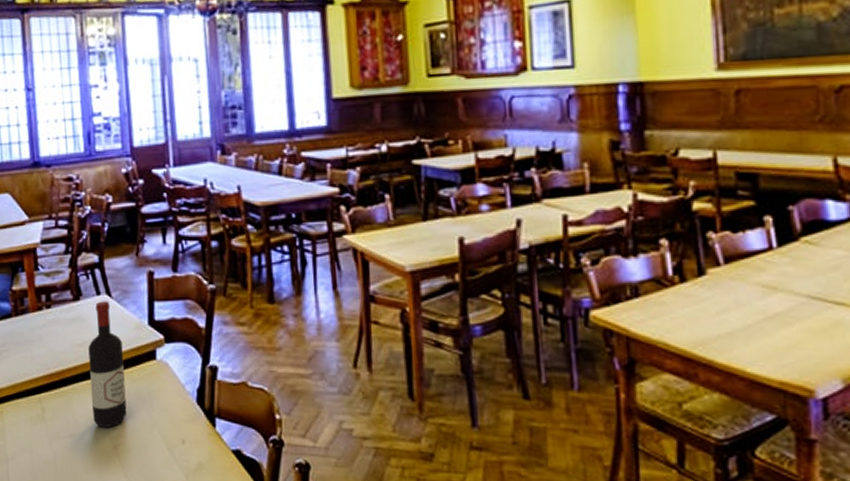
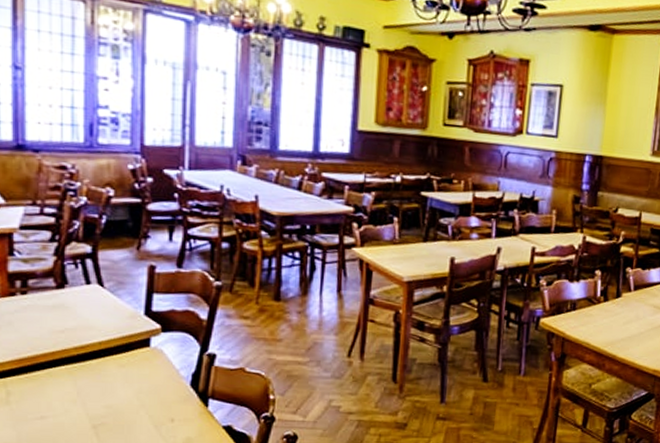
wine bottle: present [88,301,127,428] -> none [71,290,112,409]

